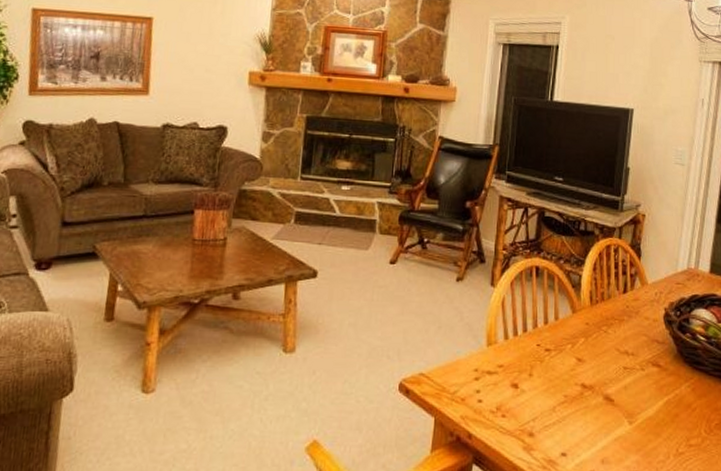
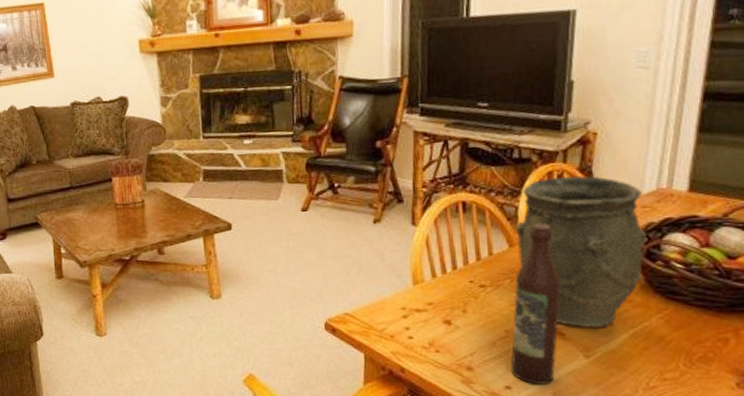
wine bottle: none [567,292,612,451] -> present [510,223,561,384]
vase: none [579,251,680,395] -> present [516,176,647,328]

